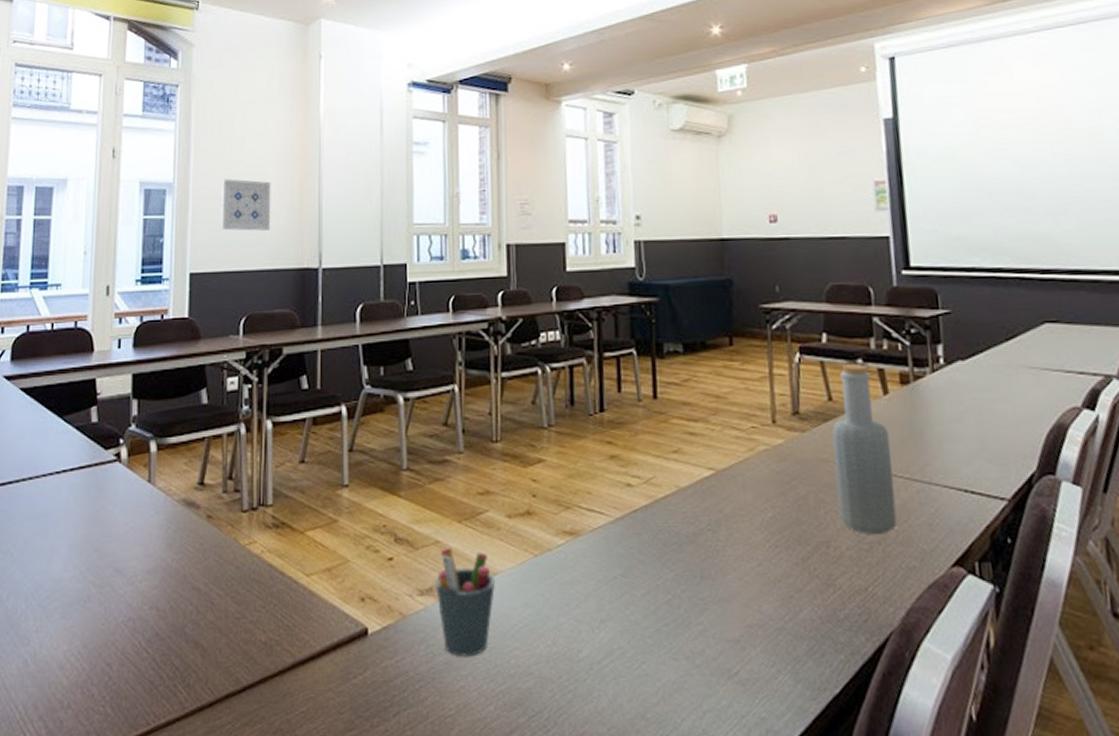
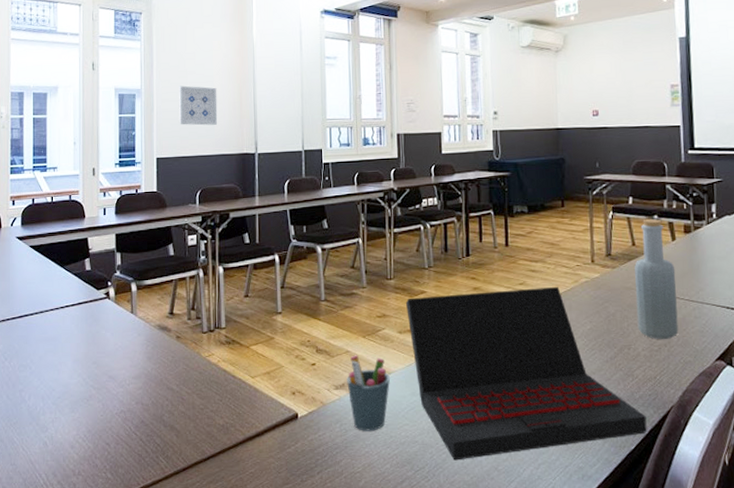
laptop: none [518,455,857,703] -> present [406,286,647,461]

